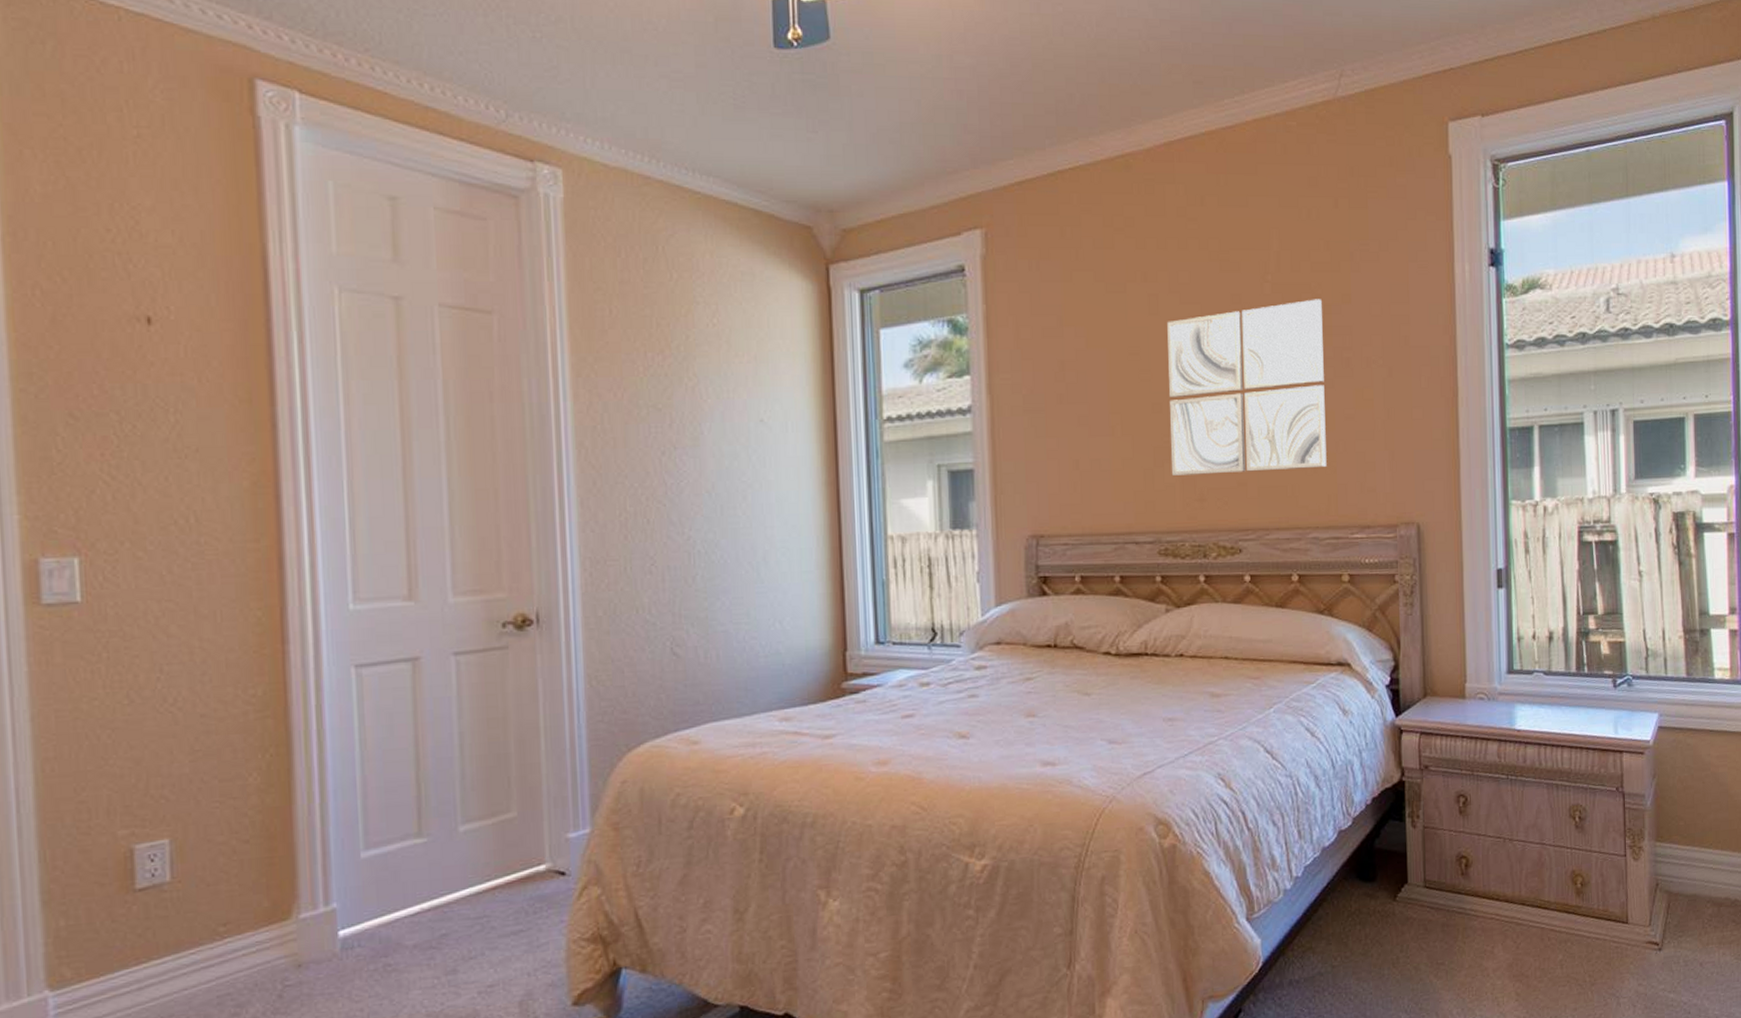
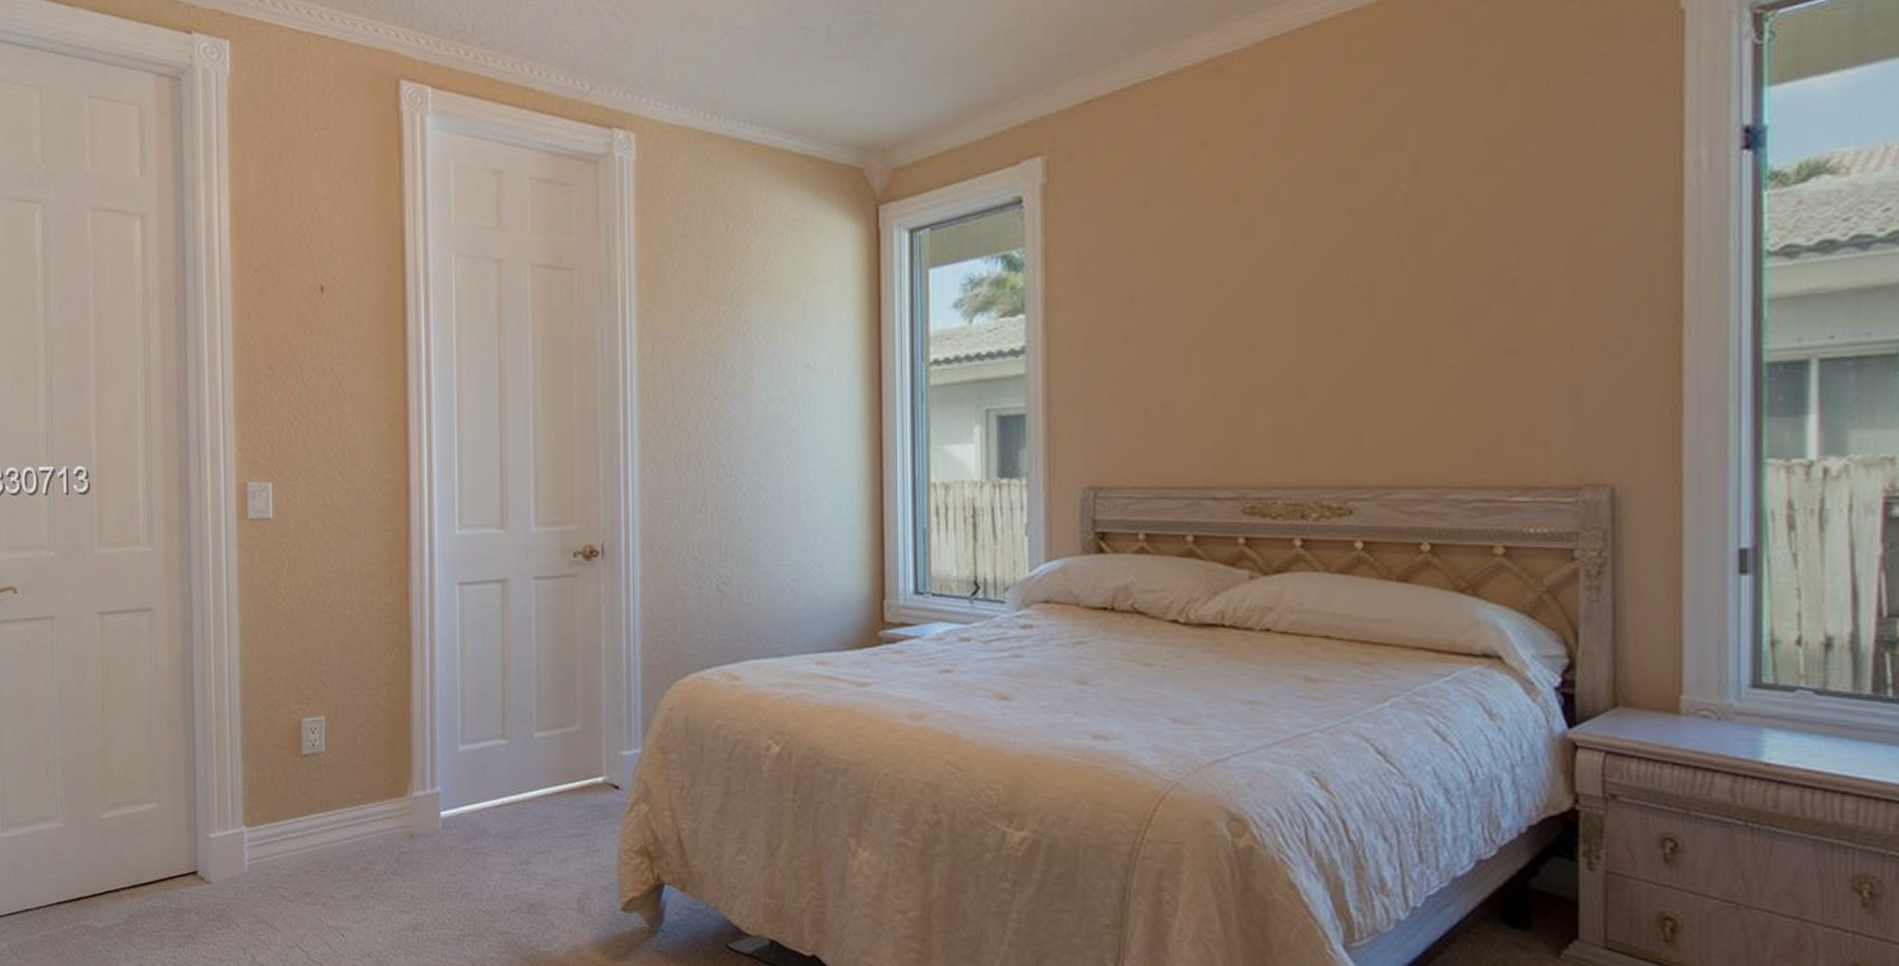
wall art: present [1167,299,1327,476] -> none [1262,207,1476,423]

